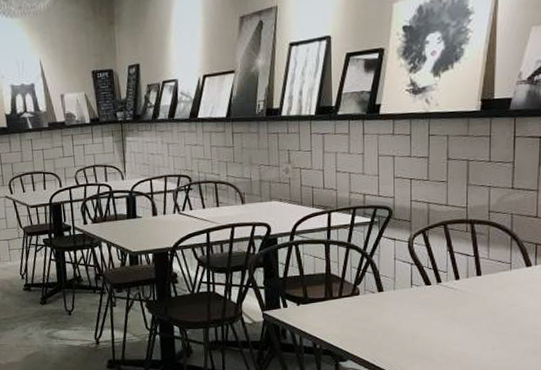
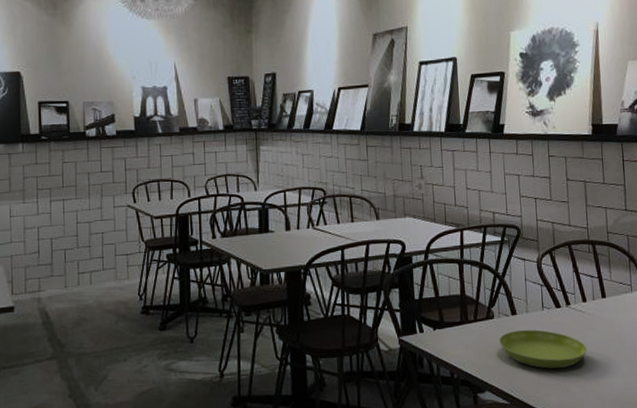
saucer: none [364,305,457,342] -> present [499,329,588,369]

